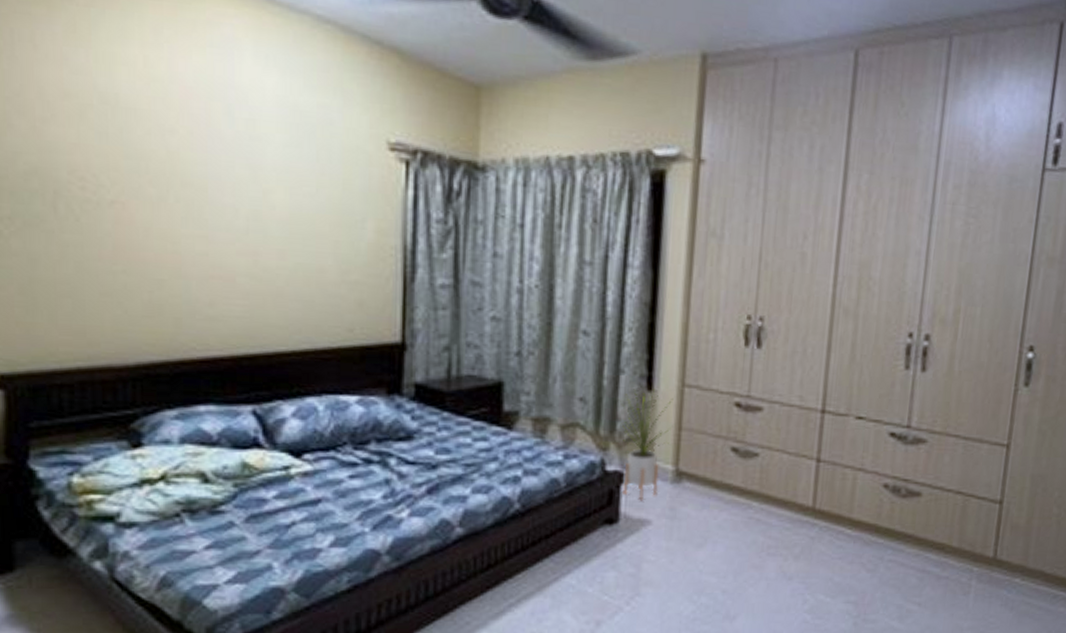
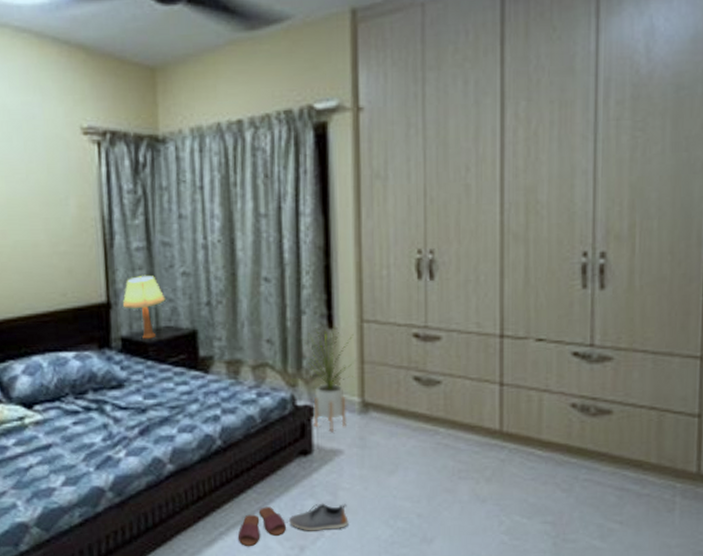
table lamp: none [419,317,470,389] -> present [122,276,166,340]
slippers: none [530,577,583,621] -> present [238,506,286,547]
shoe: none [587,575,651,605] -> present [289,503,349,531]

